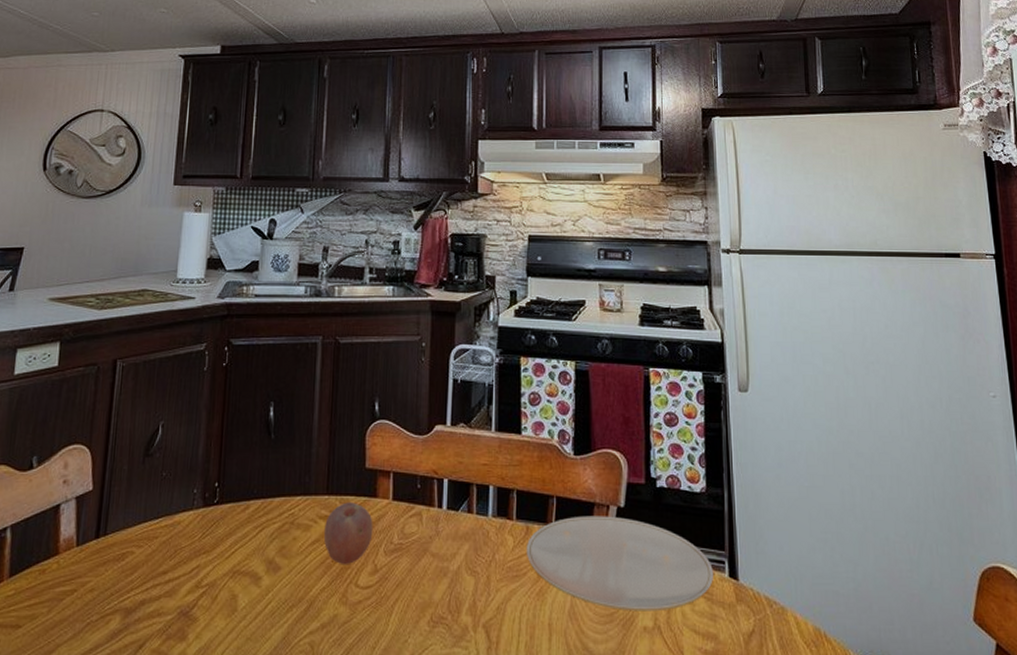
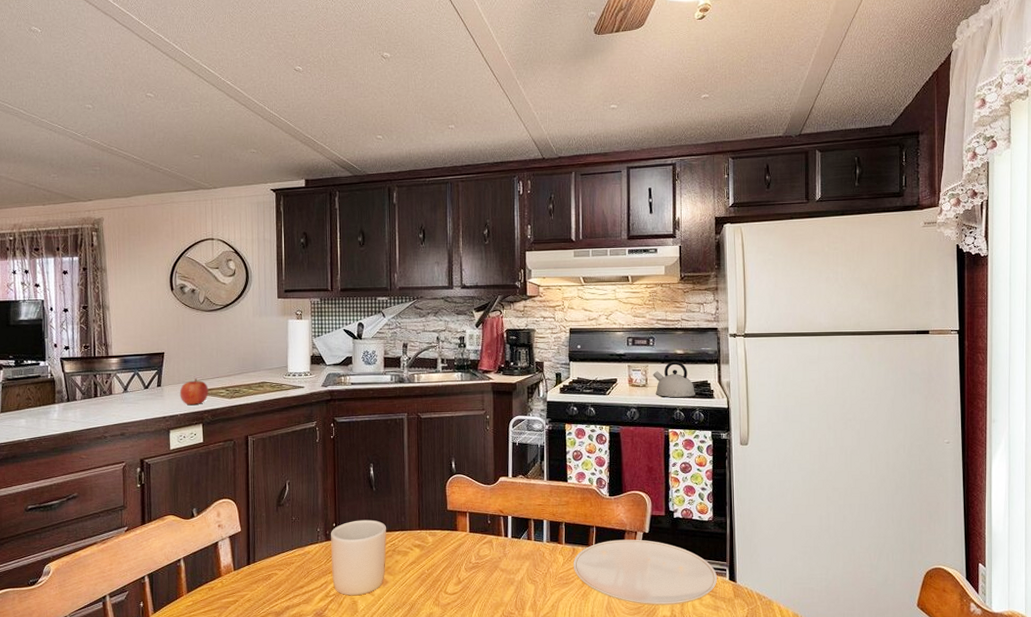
fruit: none [36,282,74,316] -> present [179,378,209,405]
mug: none [207,478,285,587] -> present [330,519,387,596]
fruit: present [323,502,373,565] -> none [418,535,456,579]
kettle: none [629,281,683,328] -> present [653,361,696,398]

